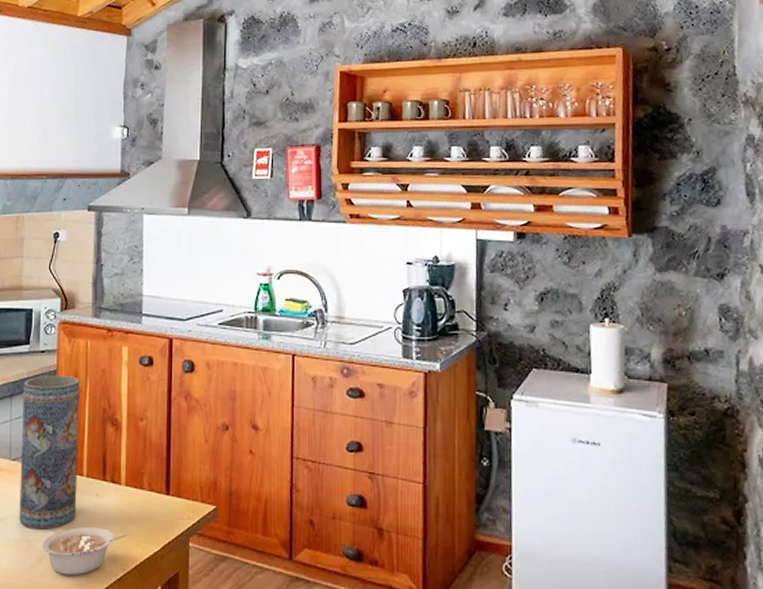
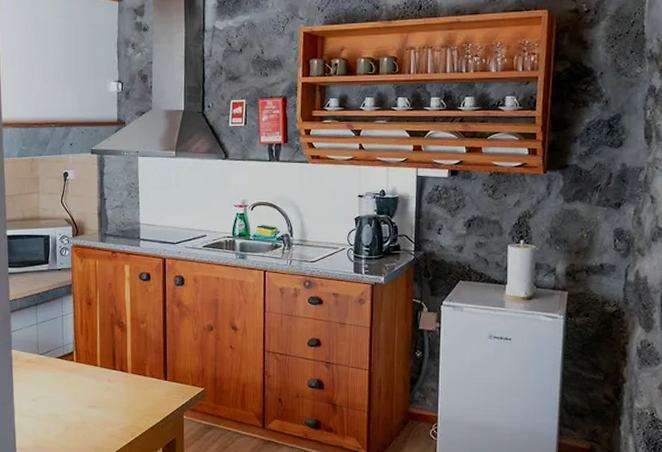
vase: present [19,375,80,529] -> none [45,288,94,407]
legume: present [41,526,128,576] -> none [67,404,135,441]

